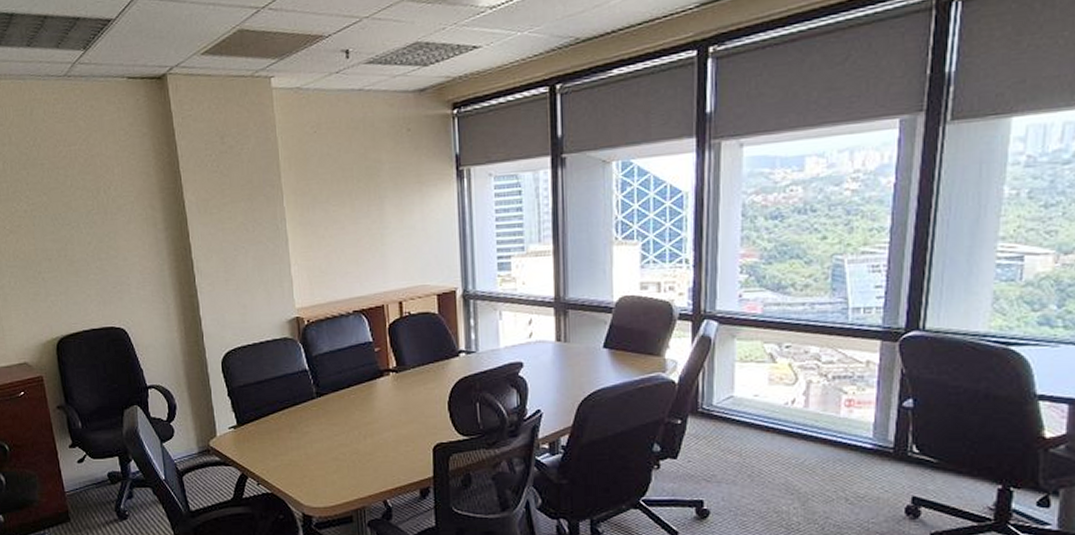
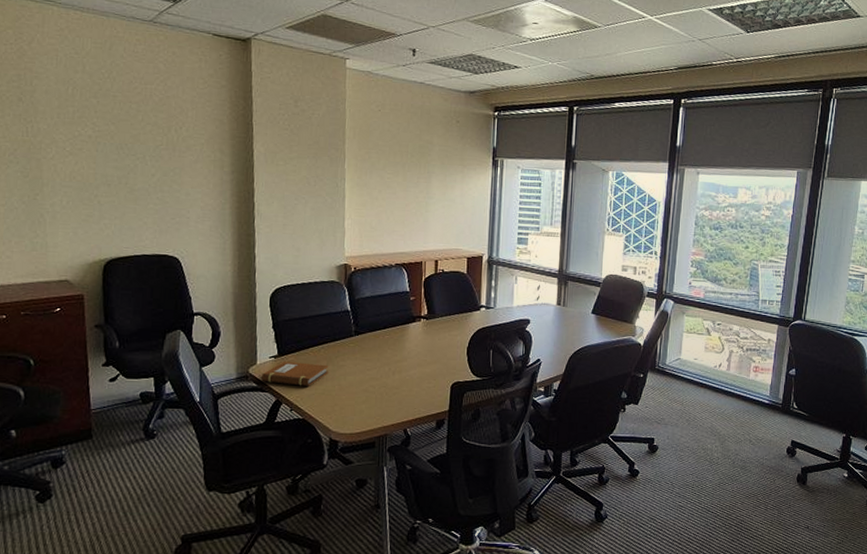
notebook: none [223,430,293,458] -> present [261,361,329,386]

